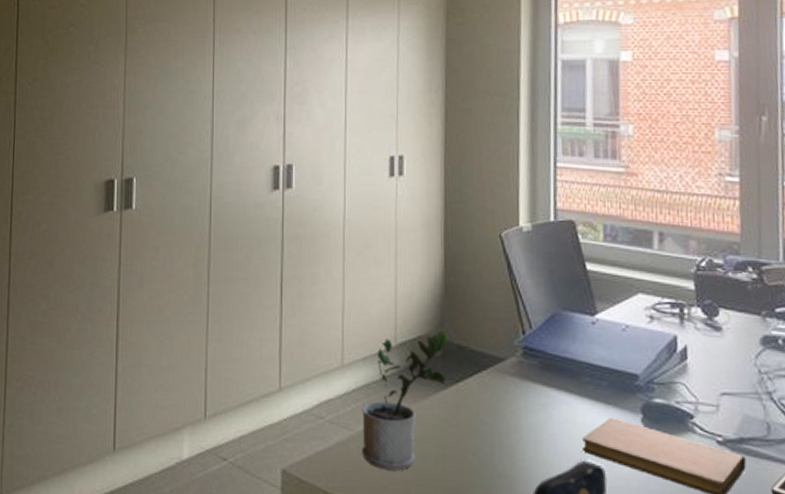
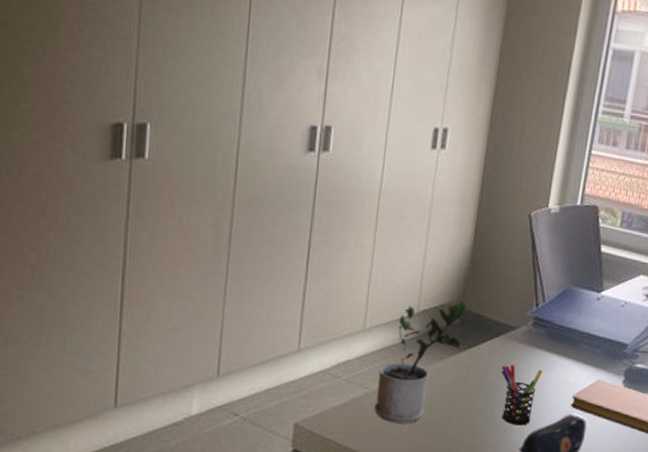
pen holder: none [494,401,542,474] -> present [501,364,542,426]

